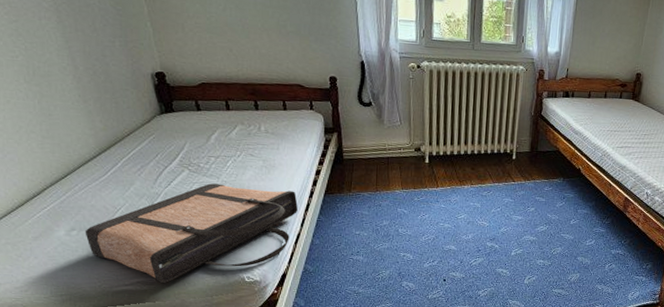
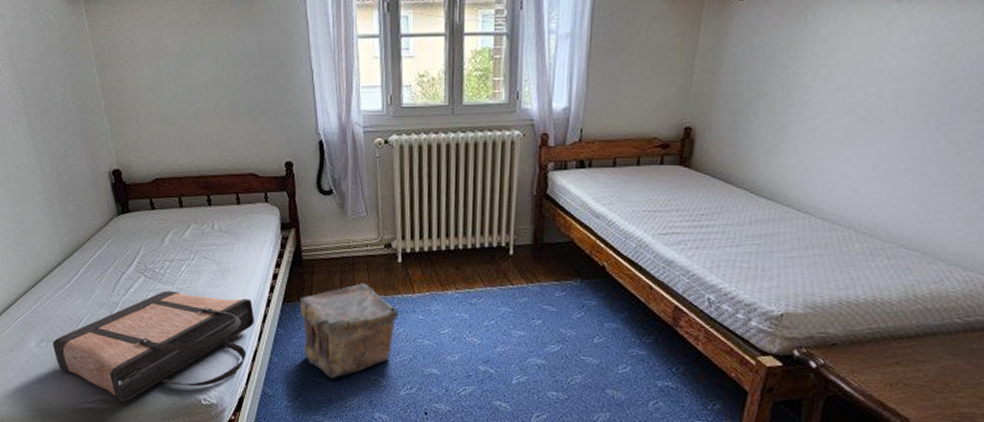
pouch: none [339,179,425,256] -> present [299,283,399,379]

